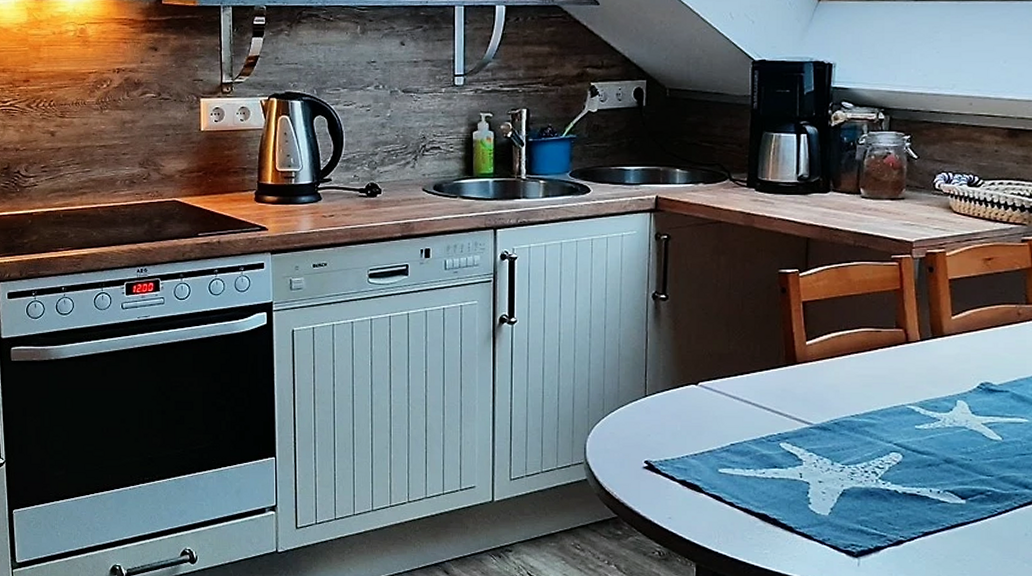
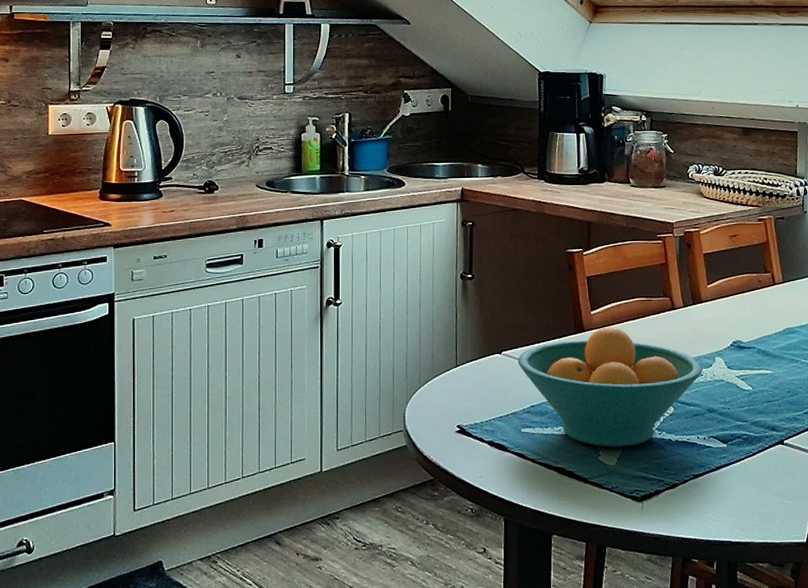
fruit bowl: none [716,360,941,496] -> present [517,327,703,448]

